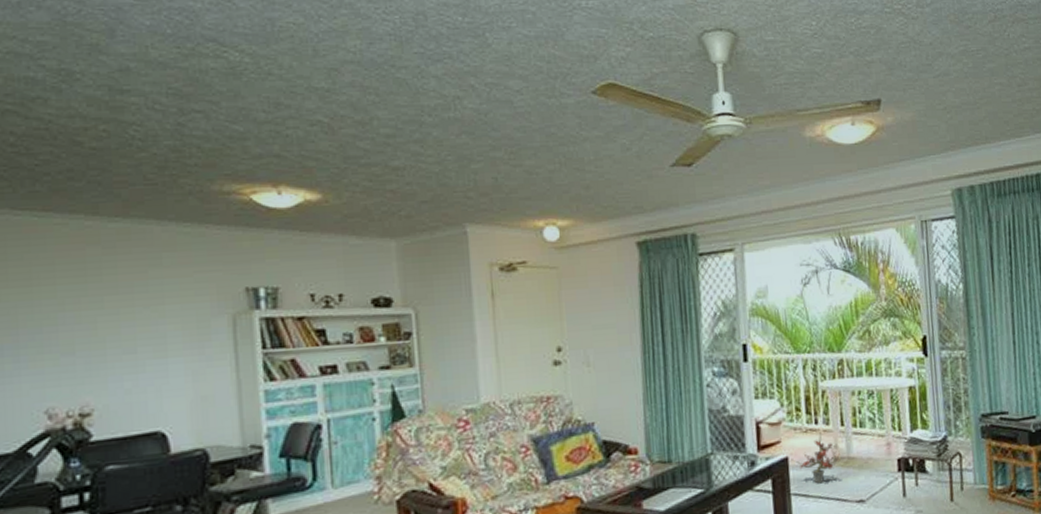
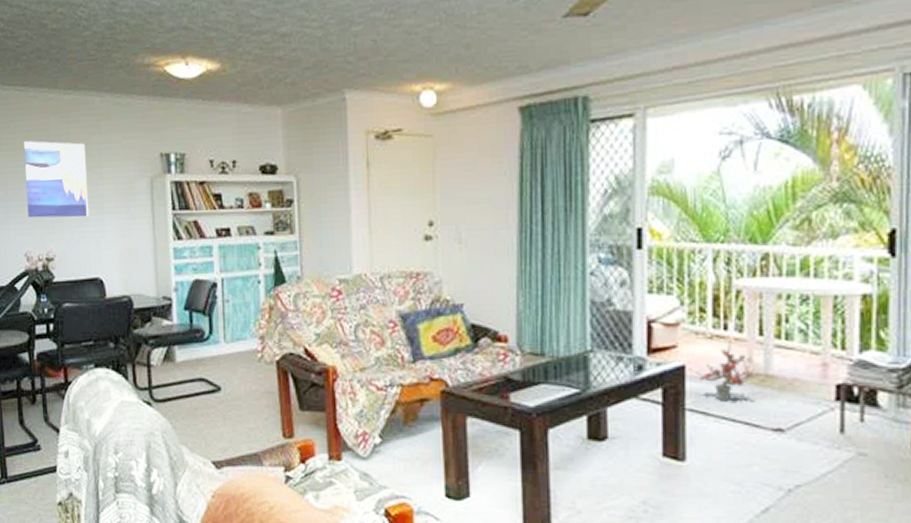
wall art: none [44,275,146,367] -> present [23,141,89,218]

